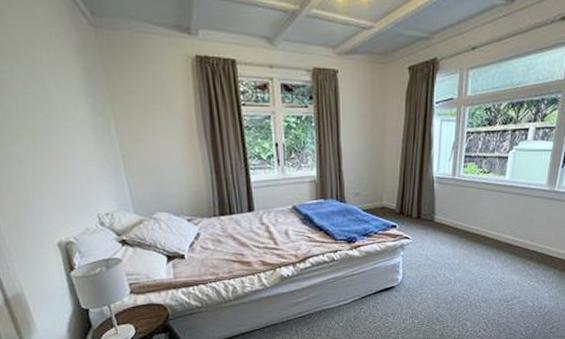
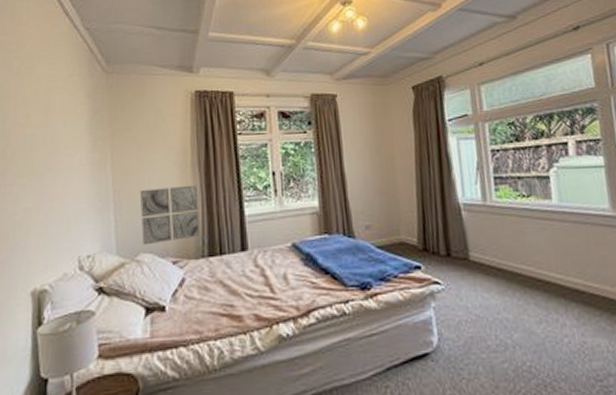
wall art: none [148,152,211,206] -> present [139,184,200,246]

